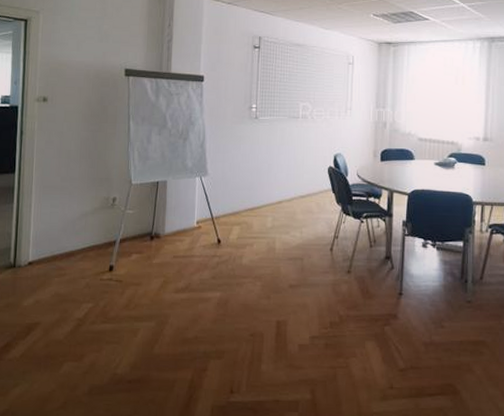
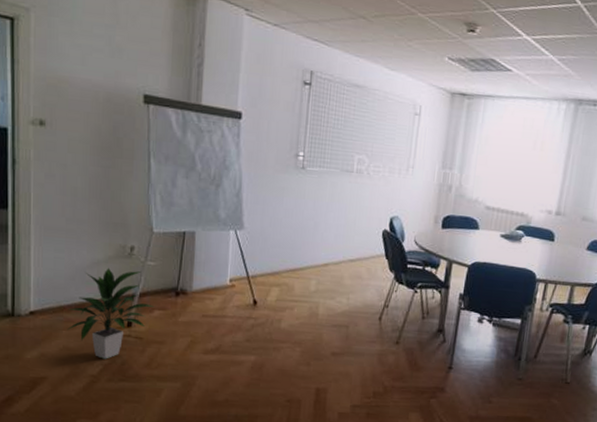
indoor plant: none [58,218,133,303] -> present [67,267,155,359]

